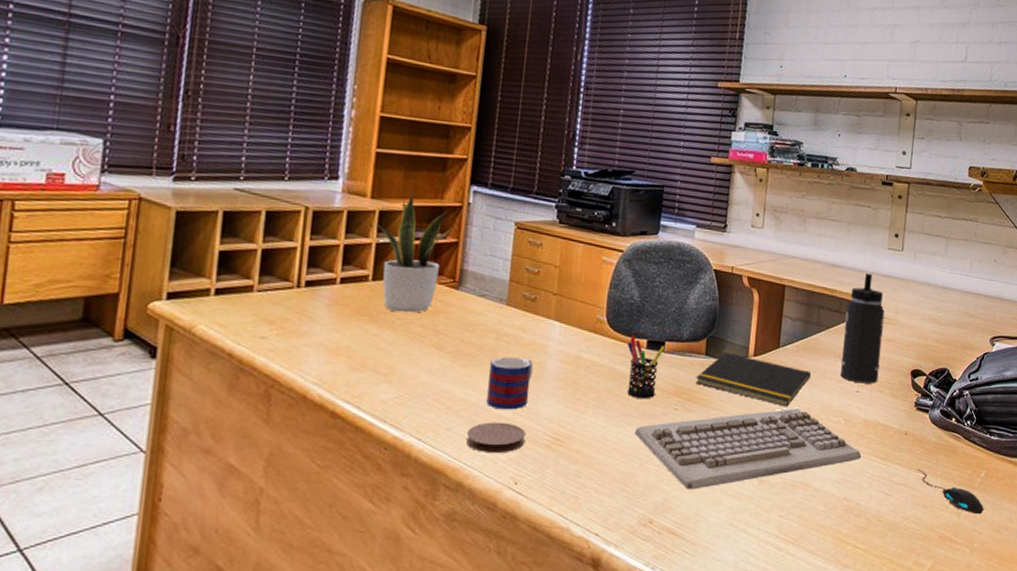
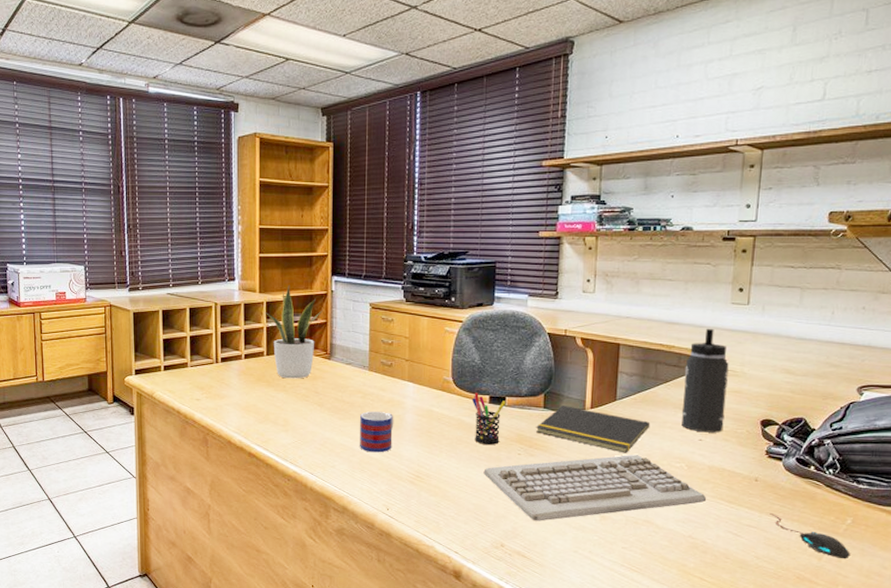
coaster: present [466,422,527,454] -> none [346,462,393,486]

